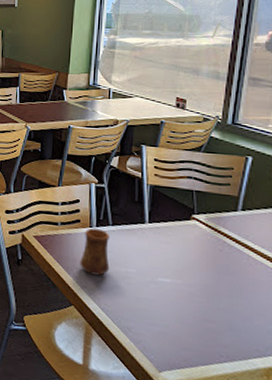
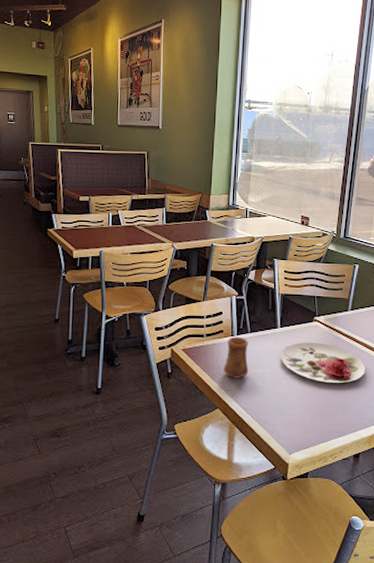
plate: none [148,242,262,298] -> present [280,342,365,384]

